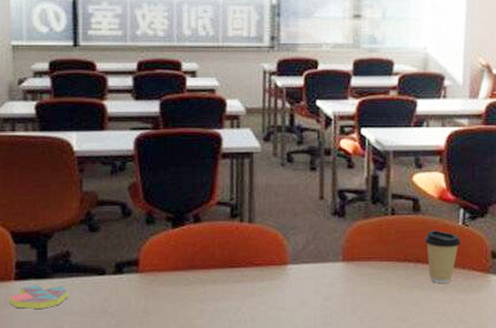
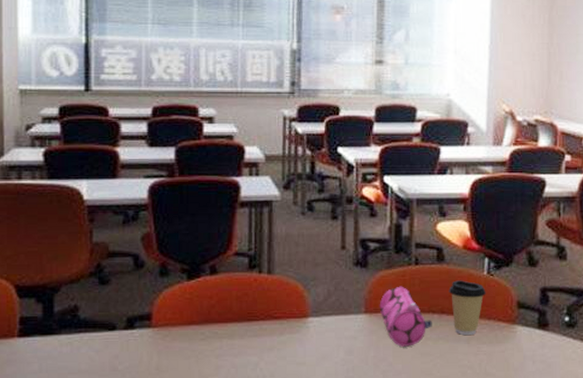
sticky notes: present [9,284,68,309] -> none [12,341,76,367]
pencil case: none [356,235,408,294] -> present [379,286,432,347]

